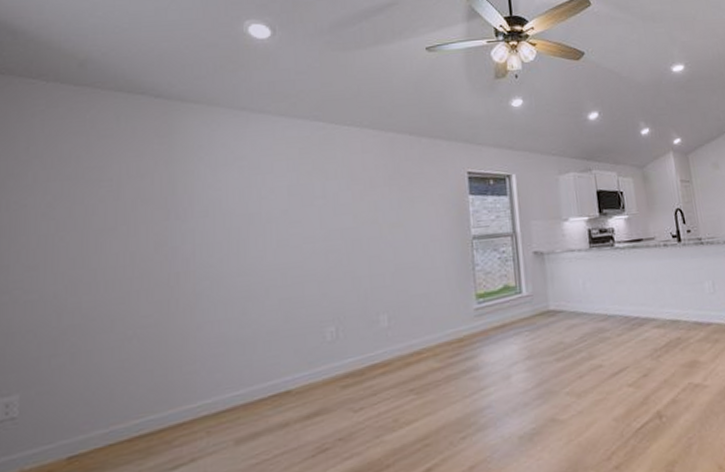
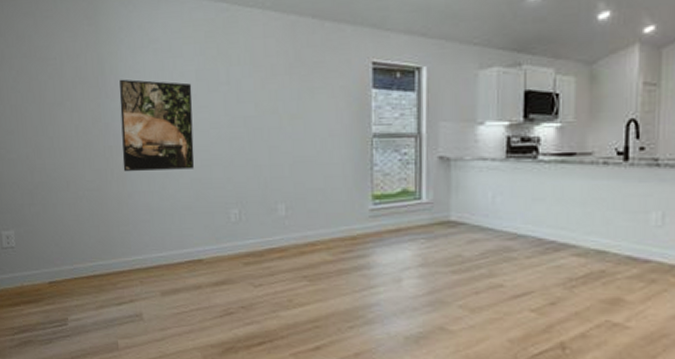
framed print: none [192,198,284,301] -> present [119,79,195,172]

